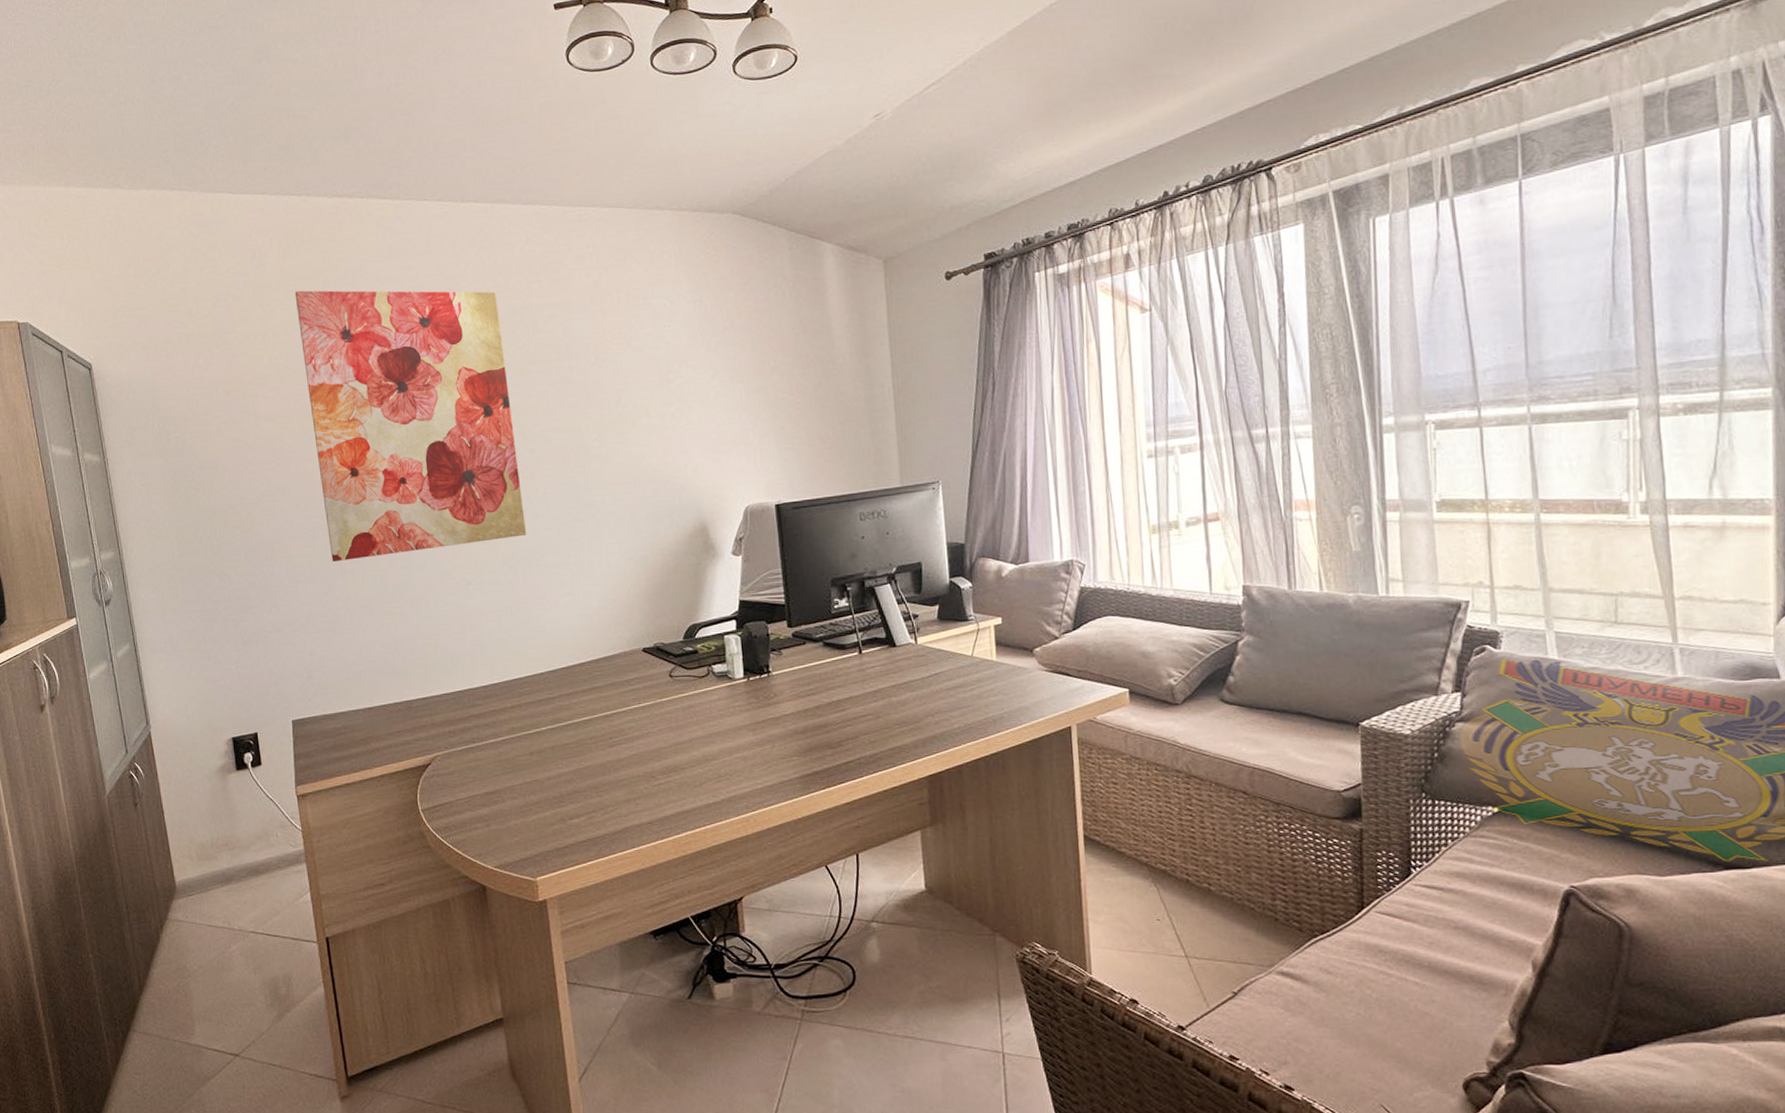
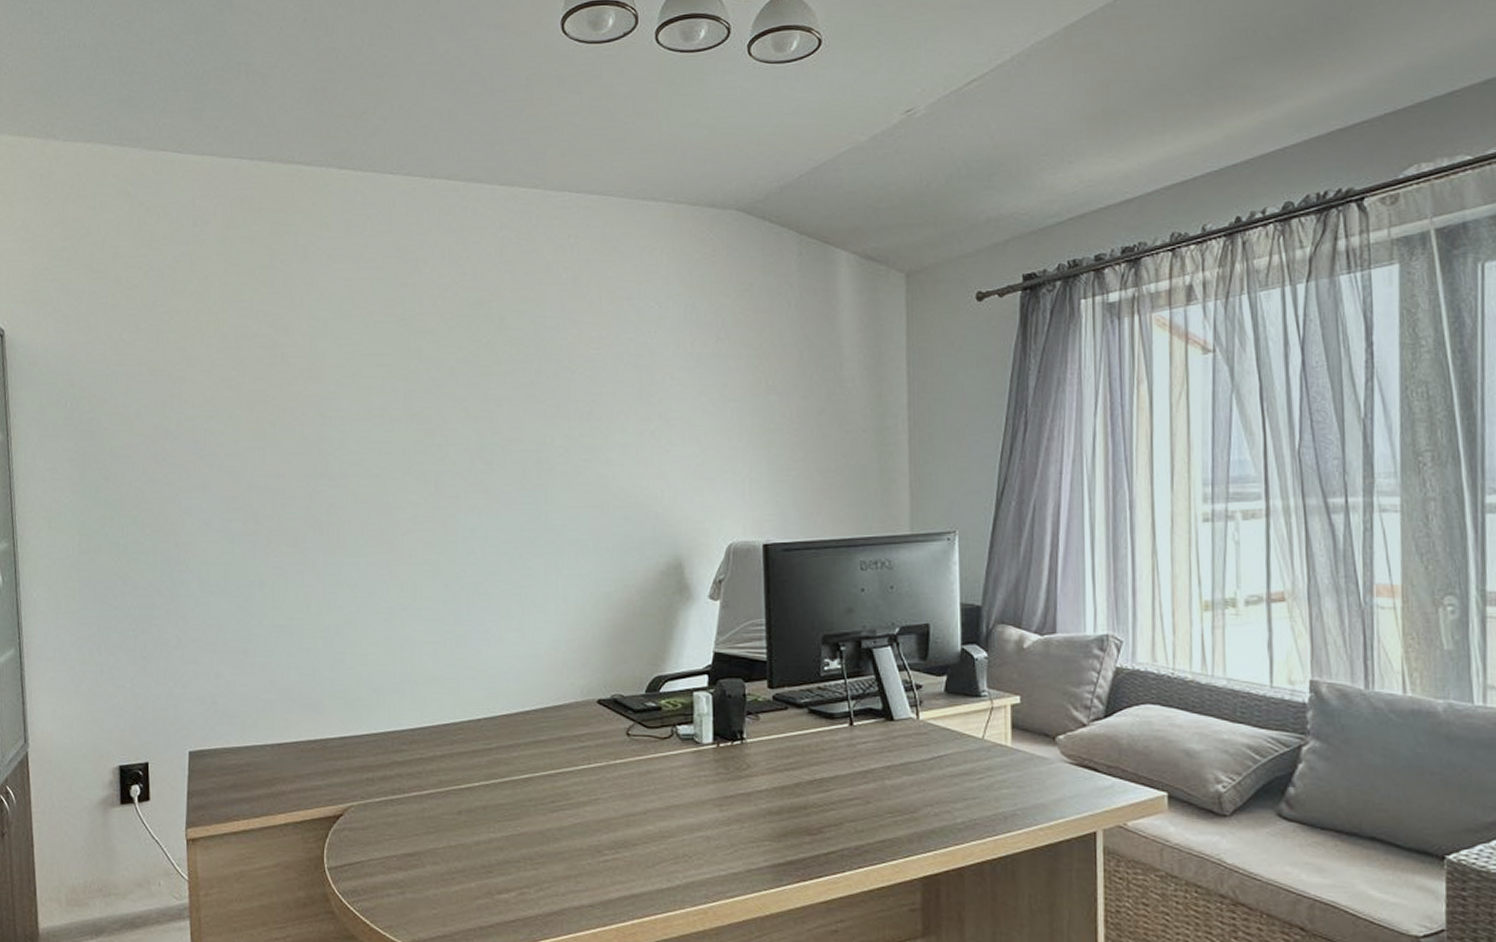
wall art: present [295,290,527,562] -> none [236,264,475,573]

